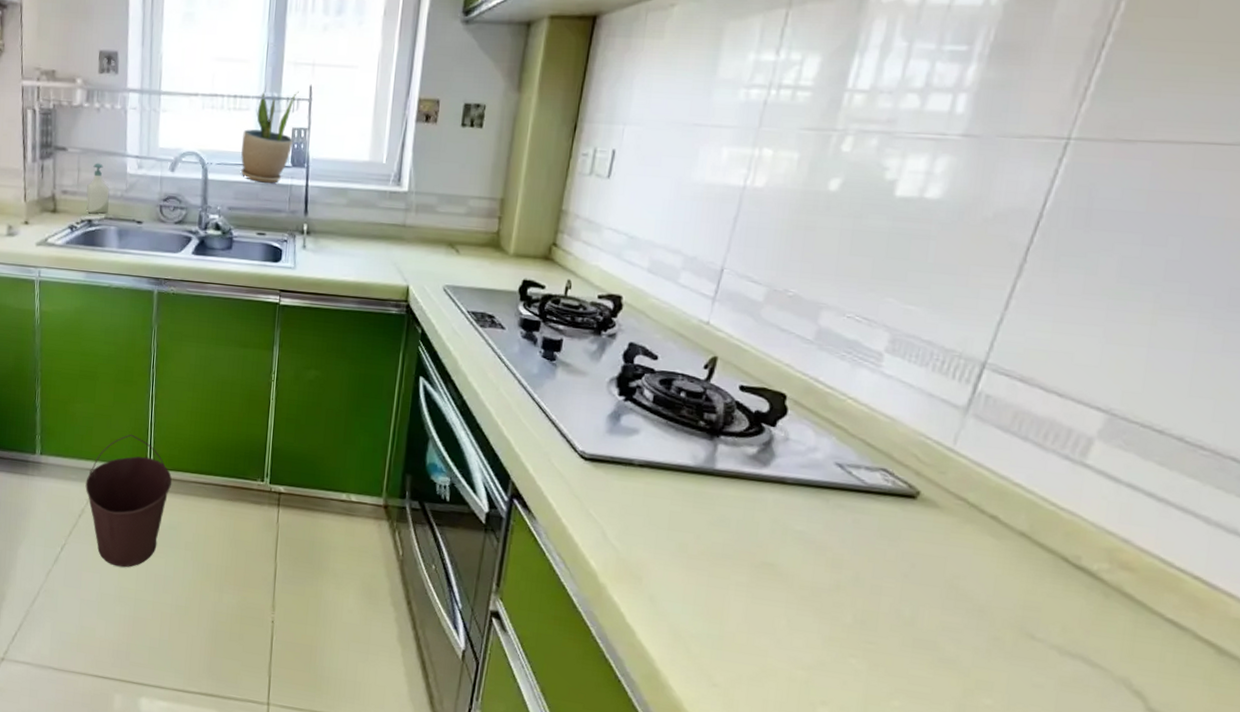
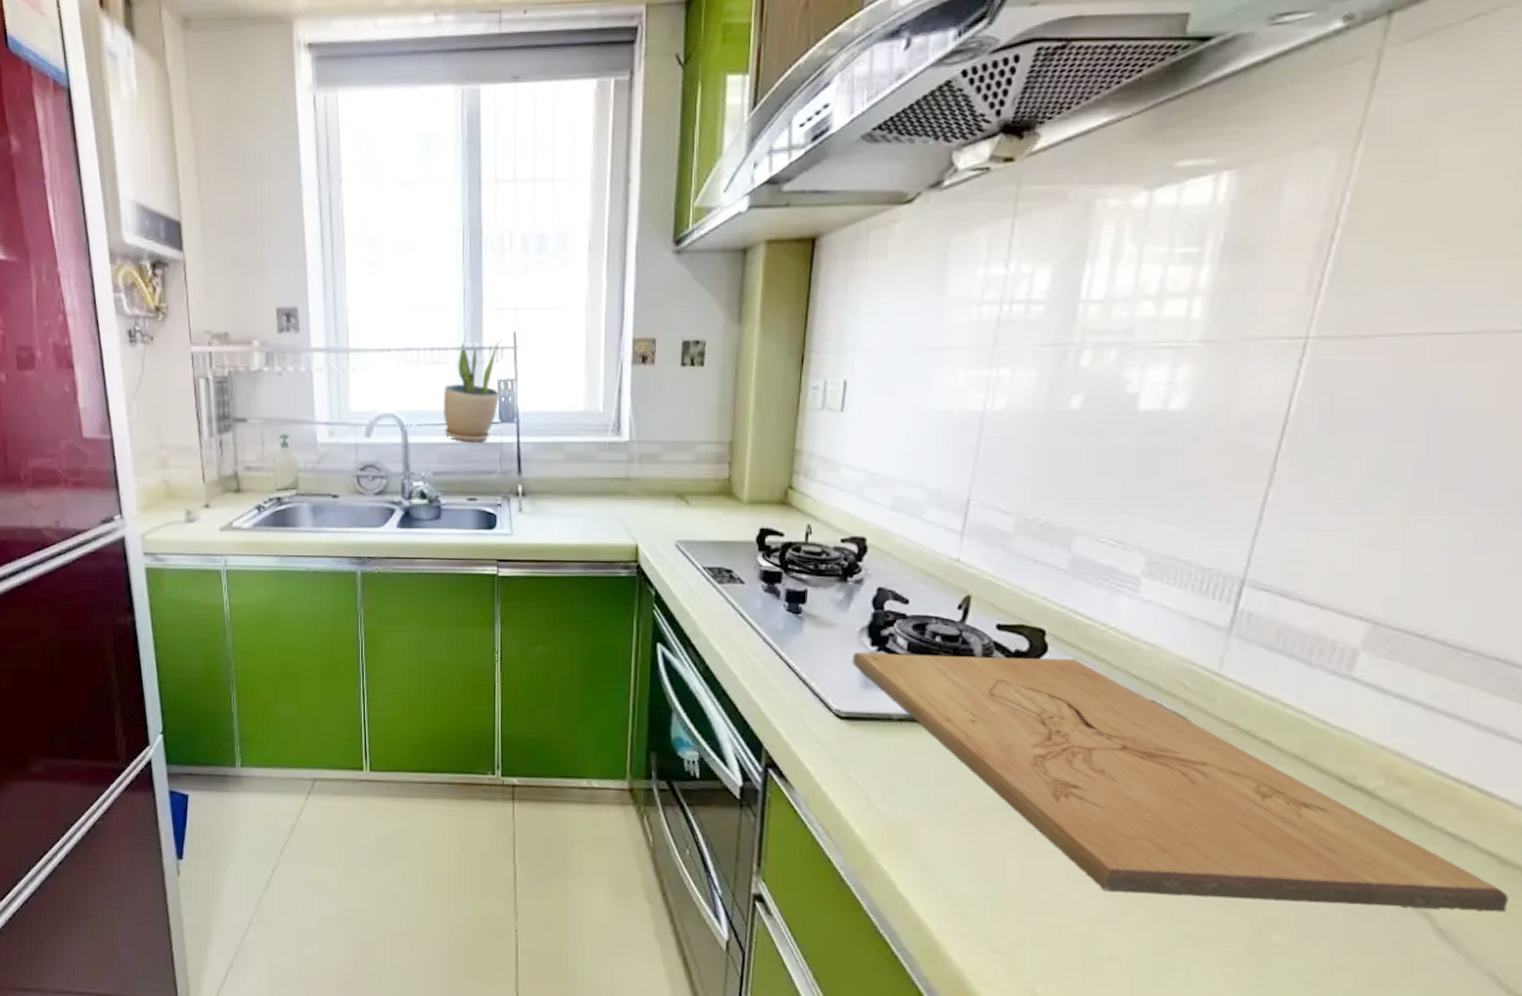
bucket: present [85,434,172,568] -> none [295,734,393,886]
cutting board: none [600,400,1224,700] -> present [852,652,1509,913]

